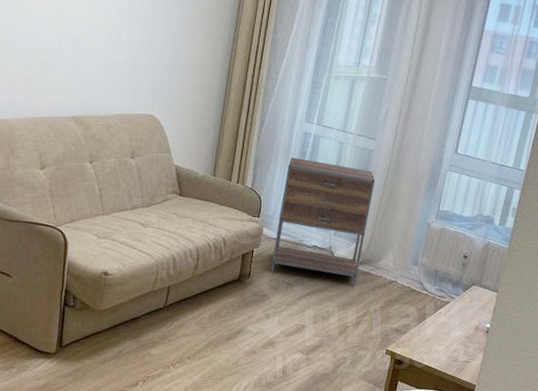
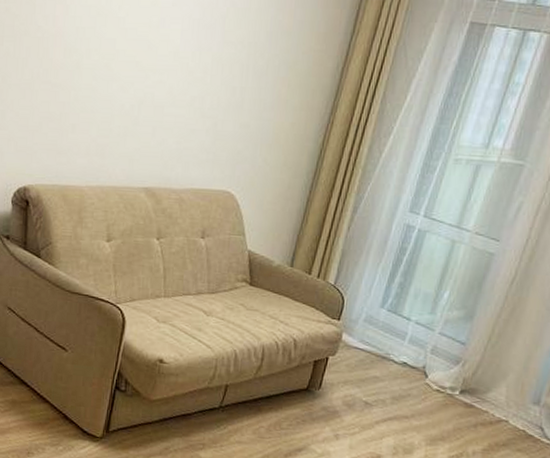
nightstand: present [270,157,375,285] -> none [346,253,493,418]

